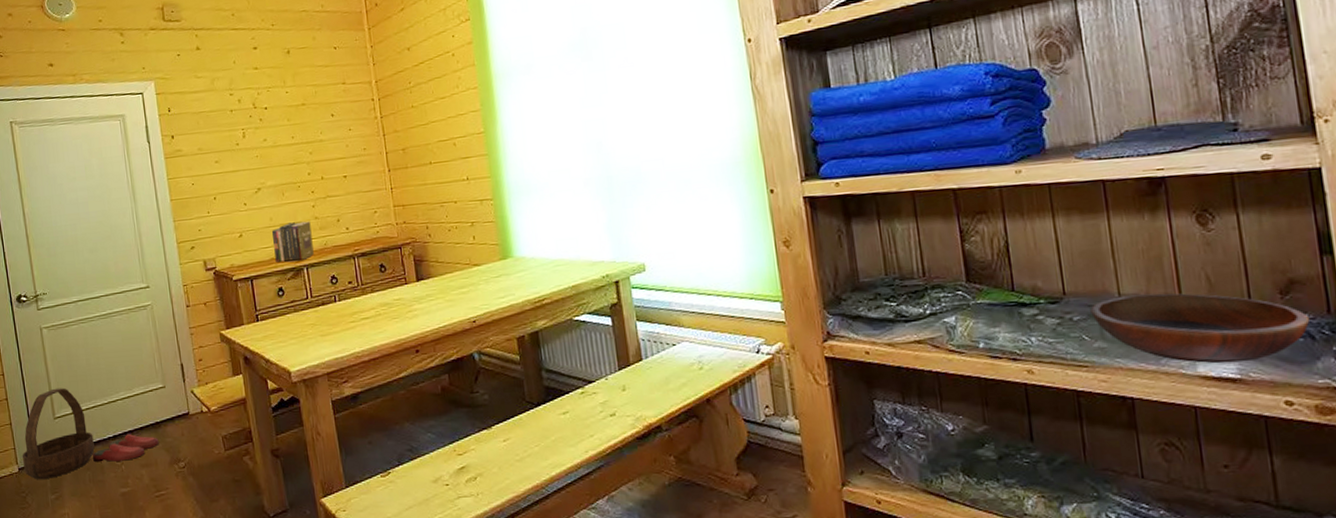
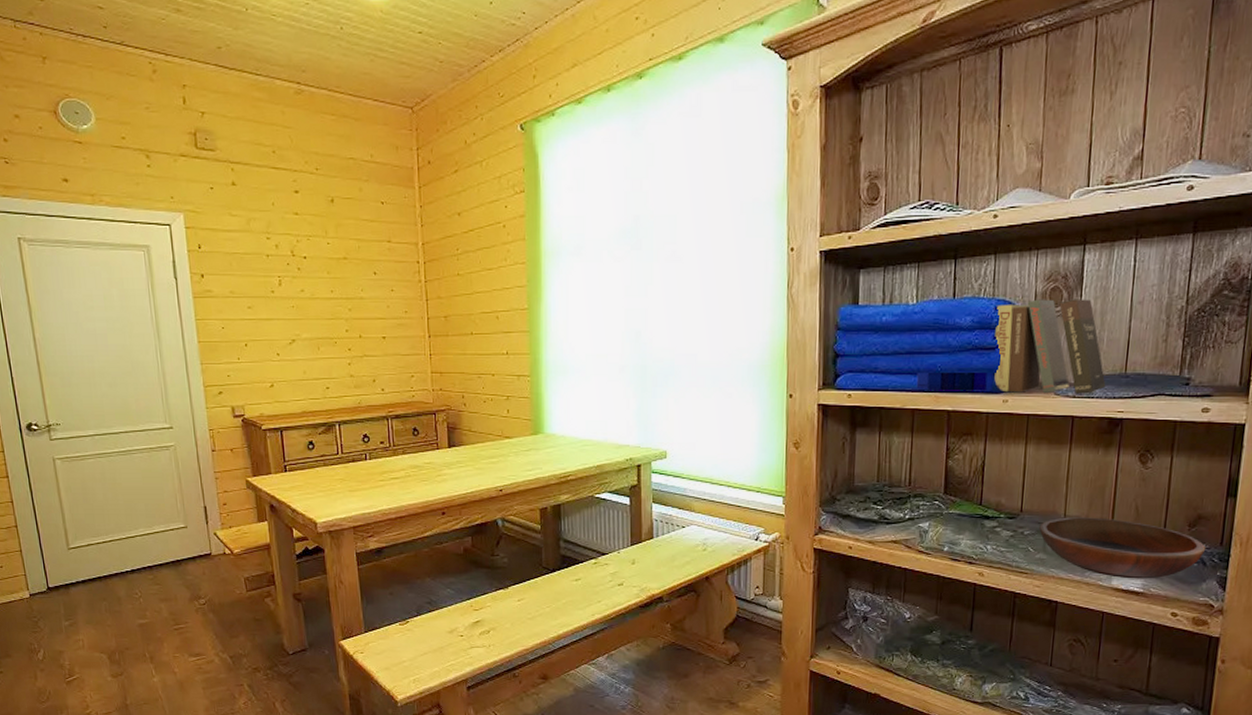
basket: present [22,388,95,480] -> none [33,520,112,607]
slippers: present [93,434,159,463] -> none [109,569,179,594]
books: present [271,221,314,262] -> none [304,378,347,417]
books: none [909,51,1136,170] -> present [916,299,1106,394]

